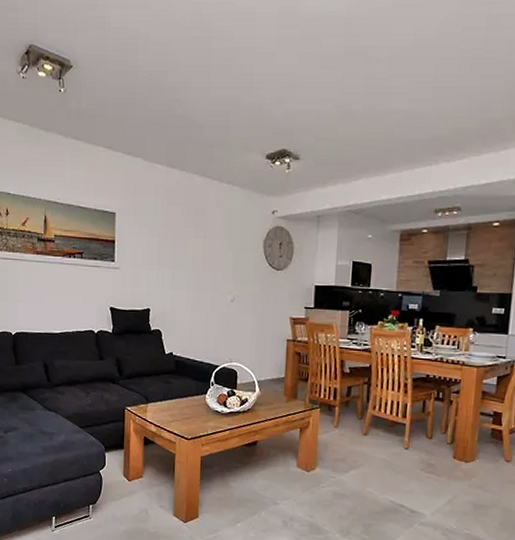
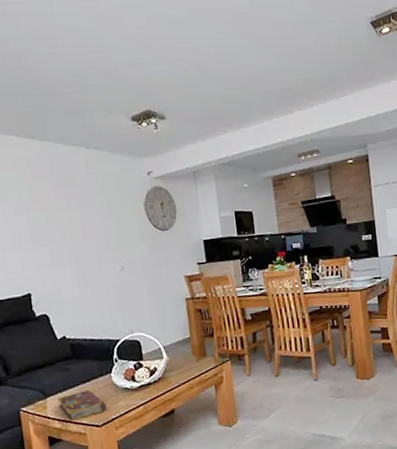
book: none [156,404,197,429] -> present [57,389,107,421]

